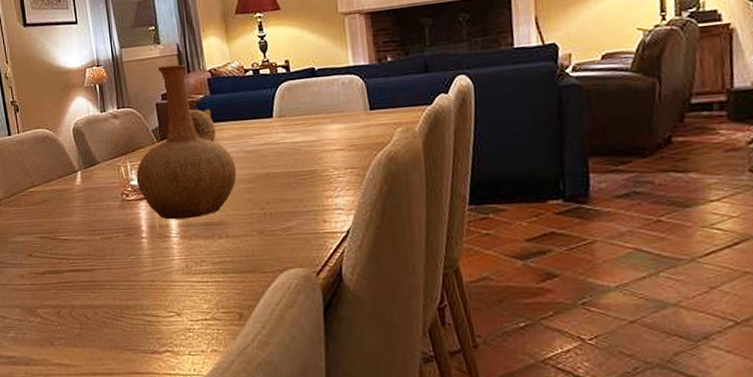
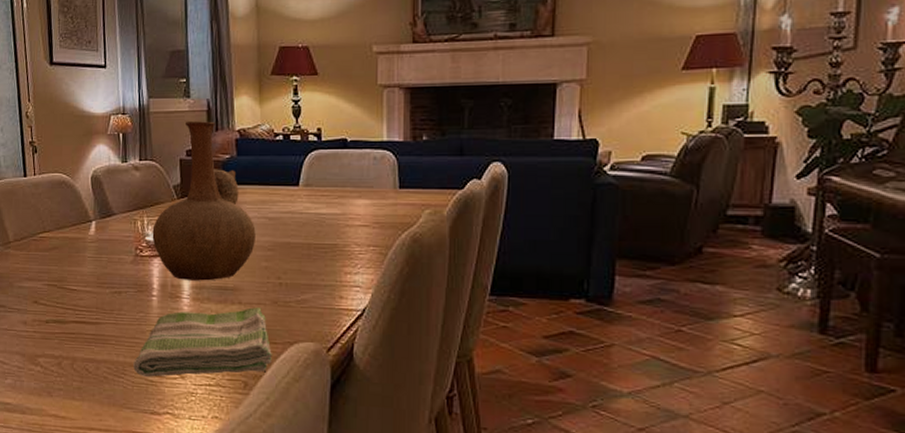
dish towel: none [130,239,264,317] -> present [133,307,272,377]

